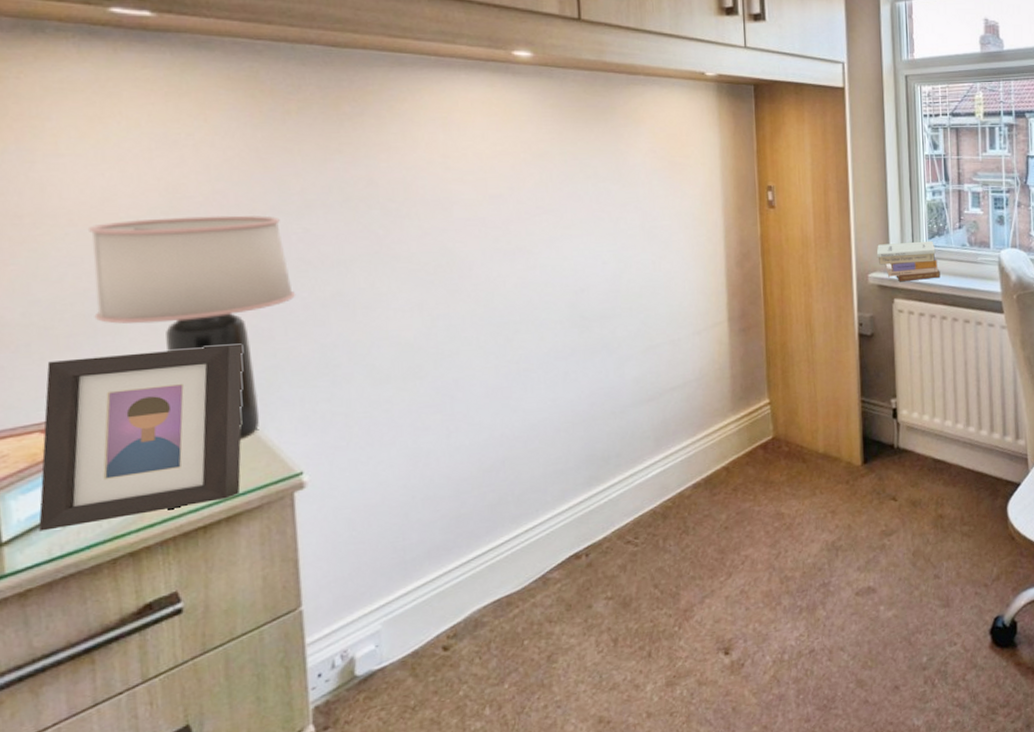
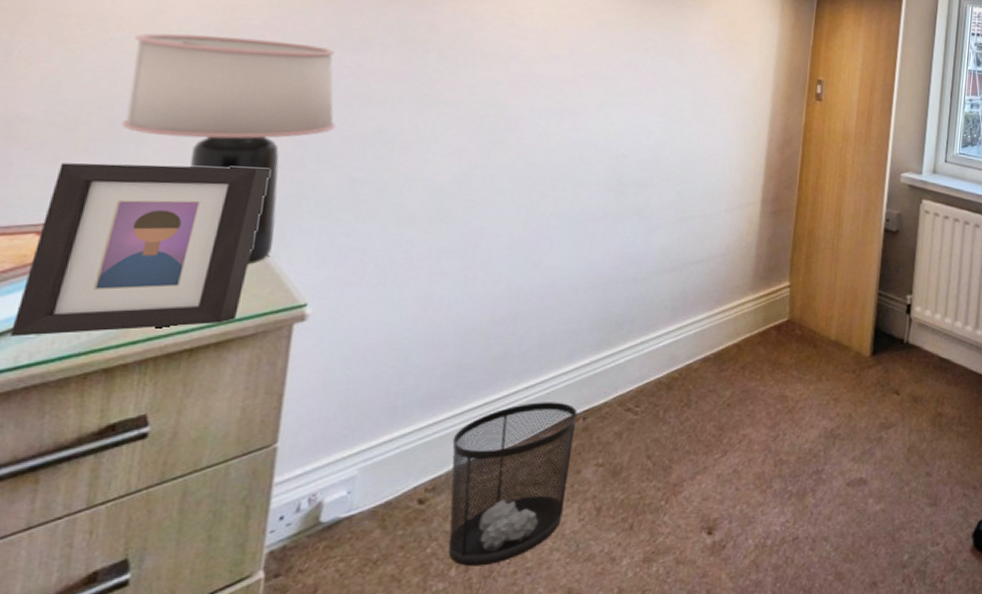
waste bin: none [464,541,581,705] -> present [448,402,578,567]
books: present [876,240,940,282] -> none [911,147,969,185]

